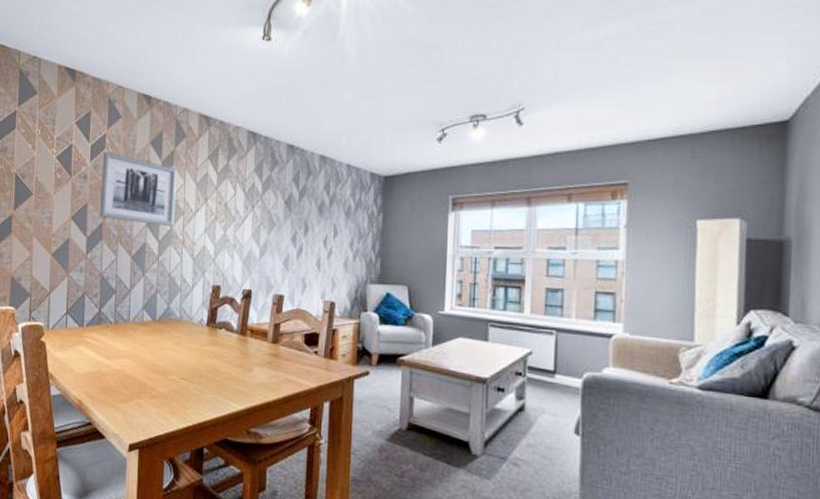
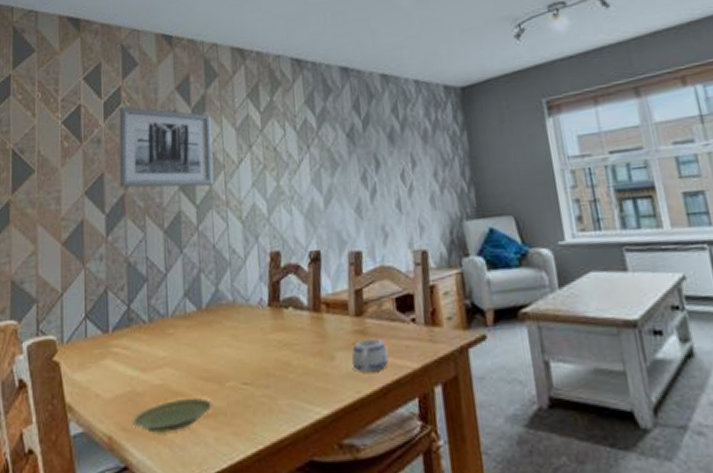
plate: none [97,382,157,405] -> present [133,398,213,435]
mug: none [264,360,293,384] -> present [351,338,389,371]

